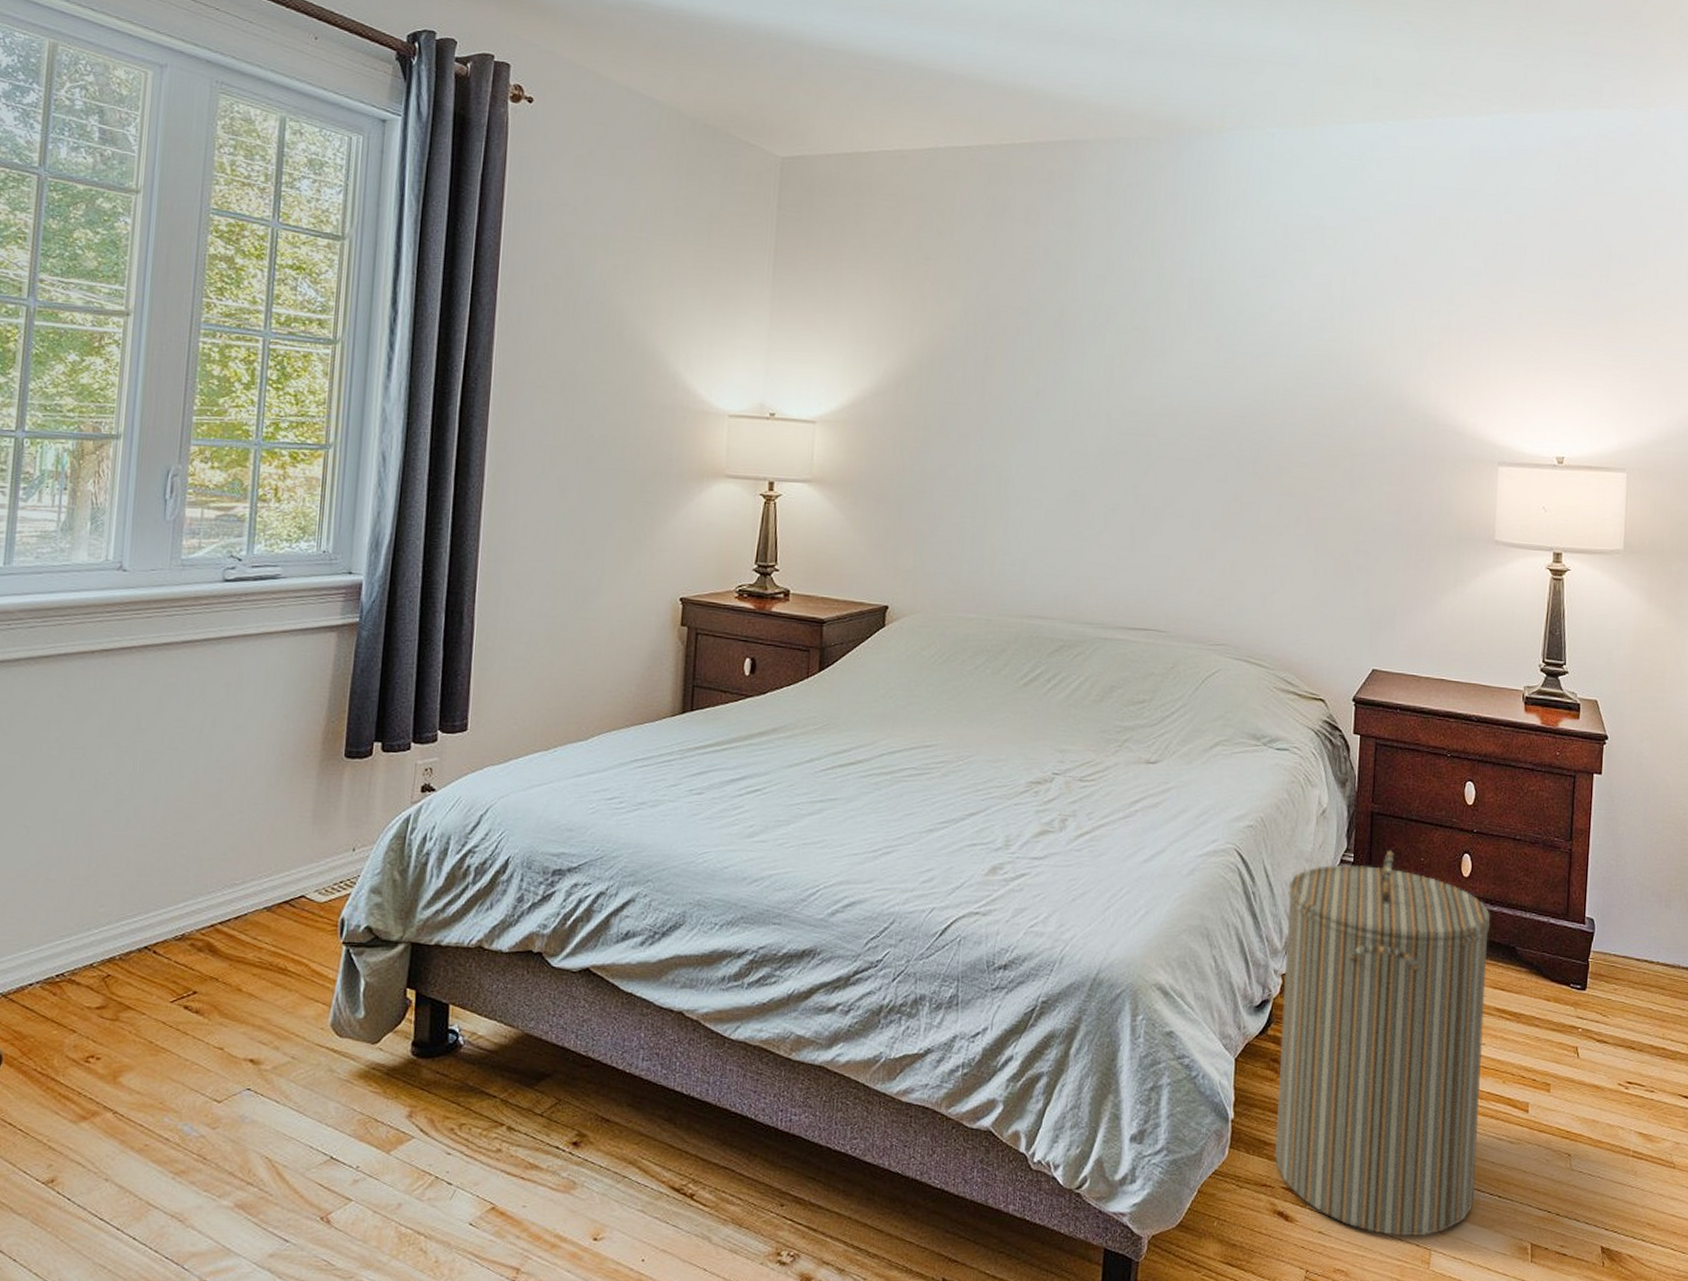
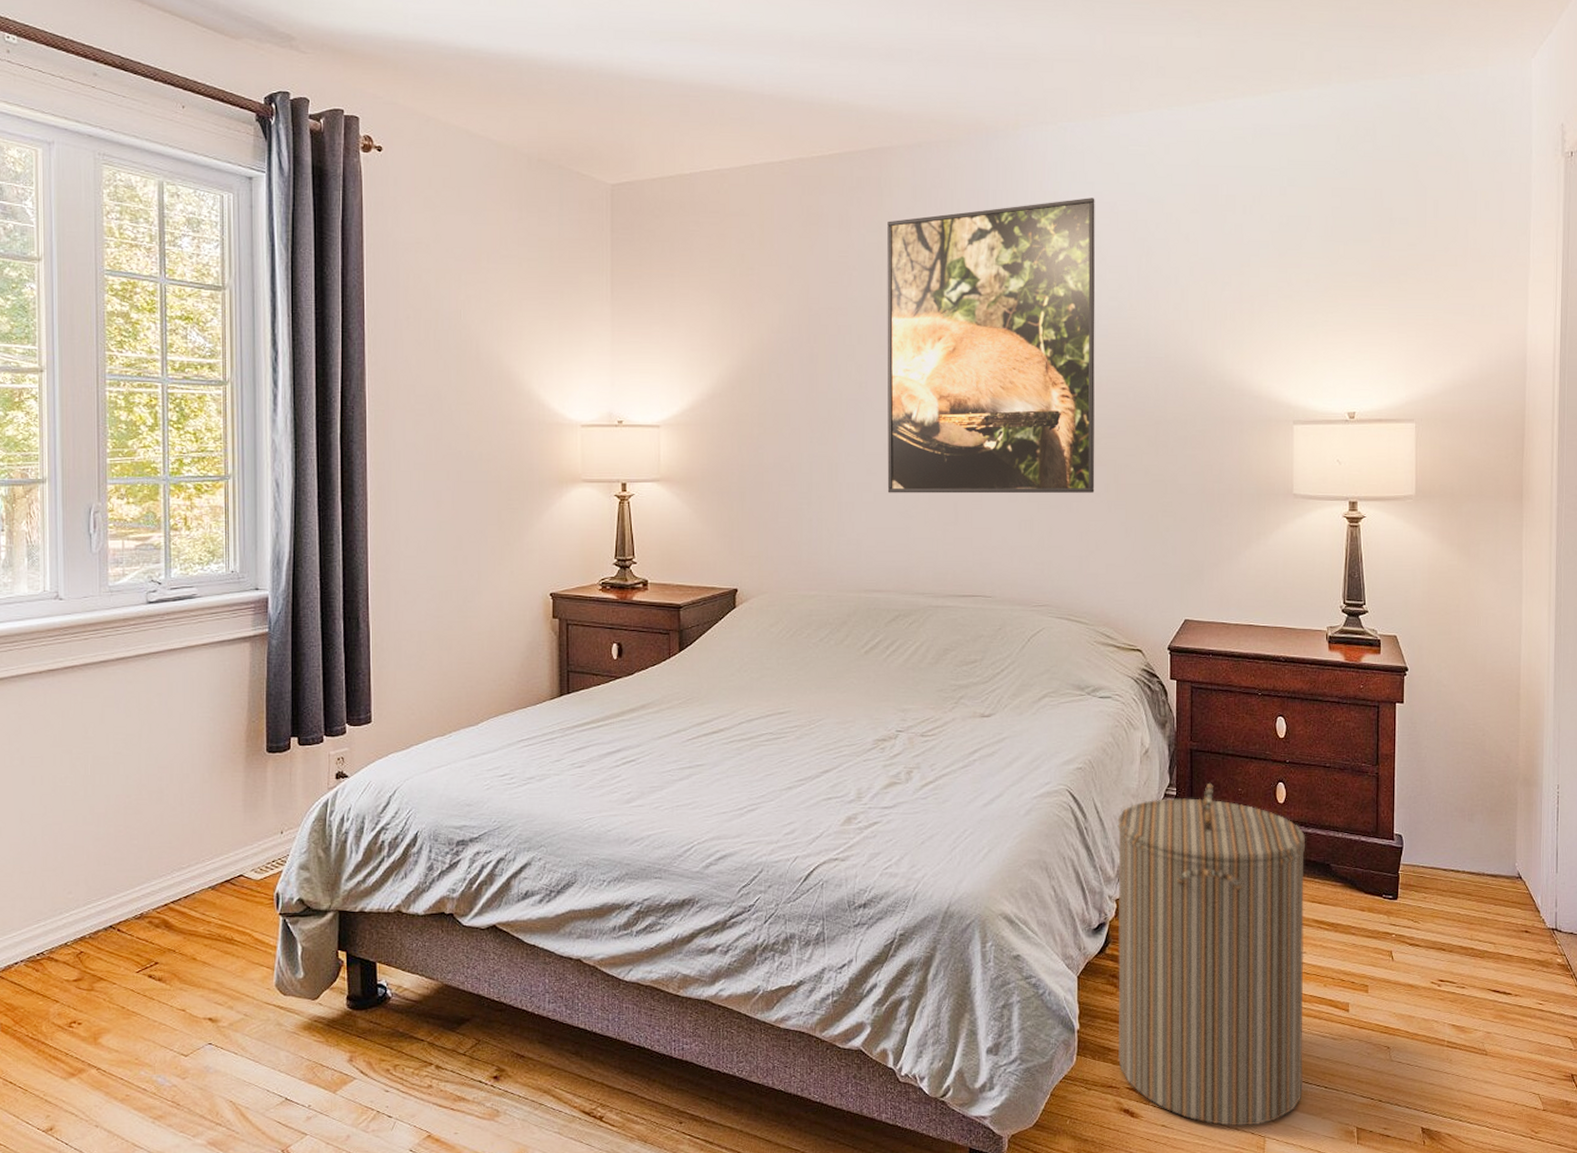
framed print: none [1059,209,1301,526] -> present [887,198,1095,494]

